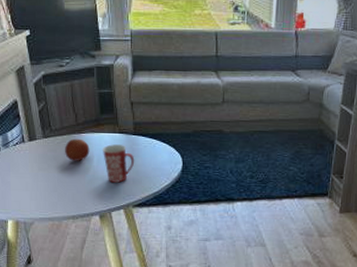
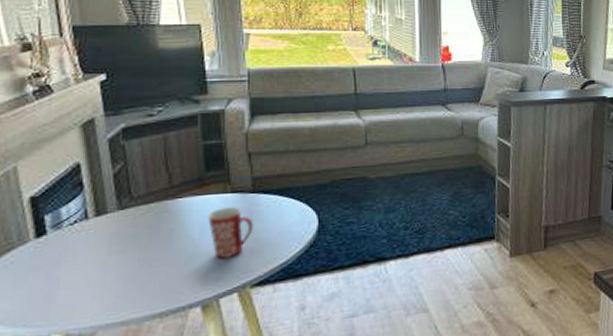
fruit: present [65,138,90,161] -> none [151,205,189,236]

